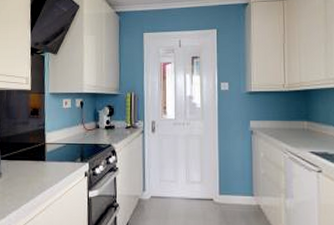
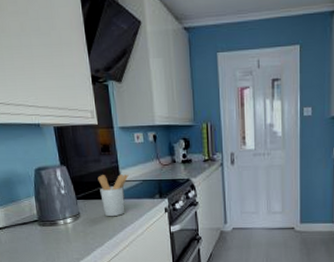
utensil holder: none [23,137,54,179] -> present [98,174,129,217]

